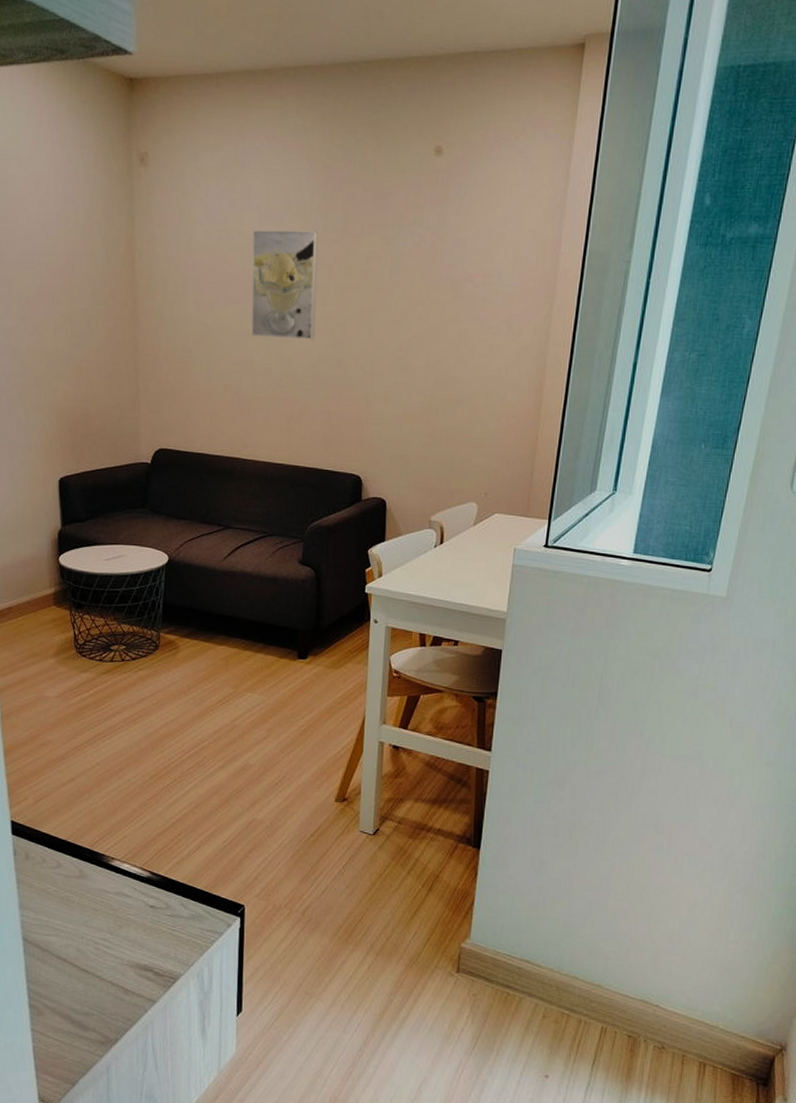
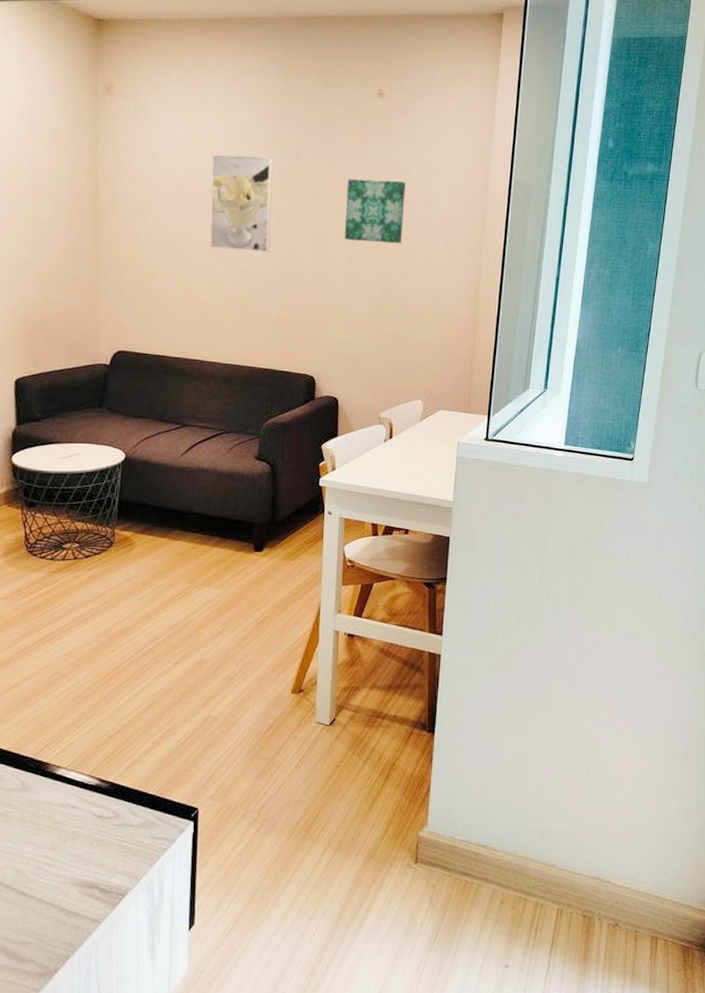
wall art: none [395,253,464,327] -> present [344,178,405,244]

